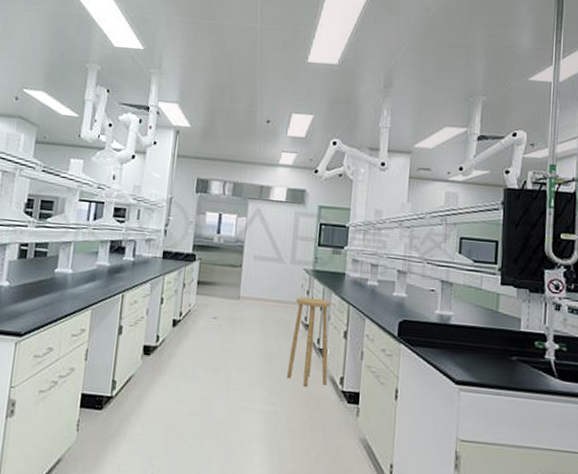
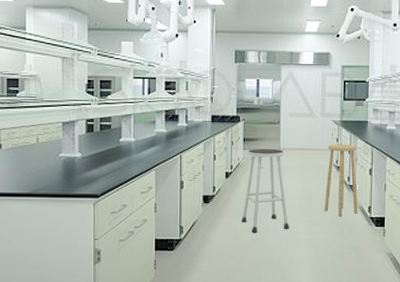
stool: none [186,294,244,397] -> present [241,148,289,233]

